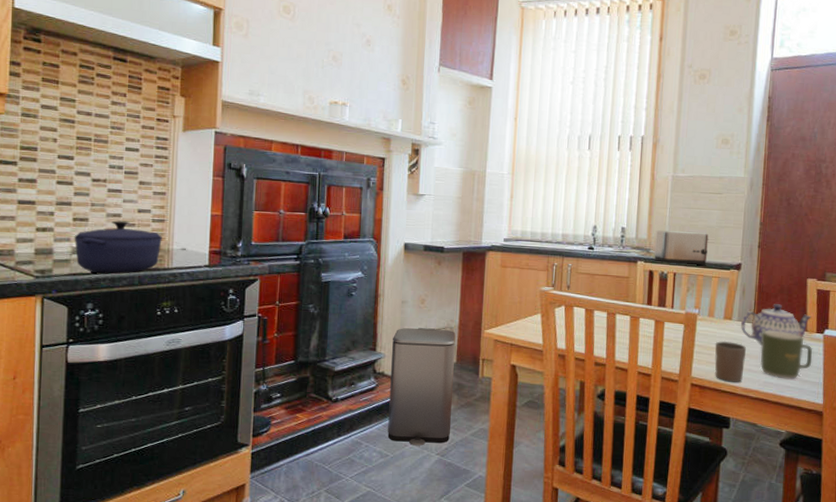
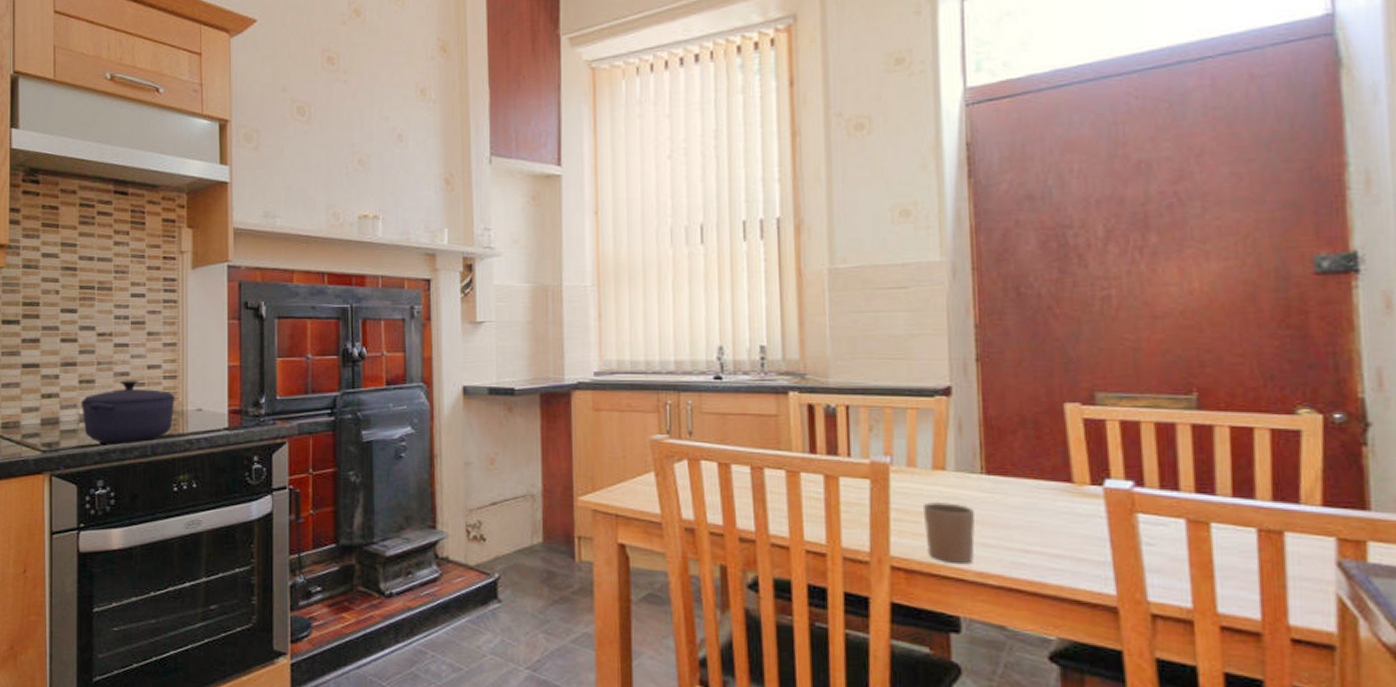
pedal bin: present [387,328,456,446] -> none [457,497,542,656]
toaster: present [654,229,709,266] -> none [811,344,896,393]
teapot: present [741,304,811,346] -> none [961,443,1079,507]
mug: present [760,330,813,379] -> none [998,483,1089,556]

